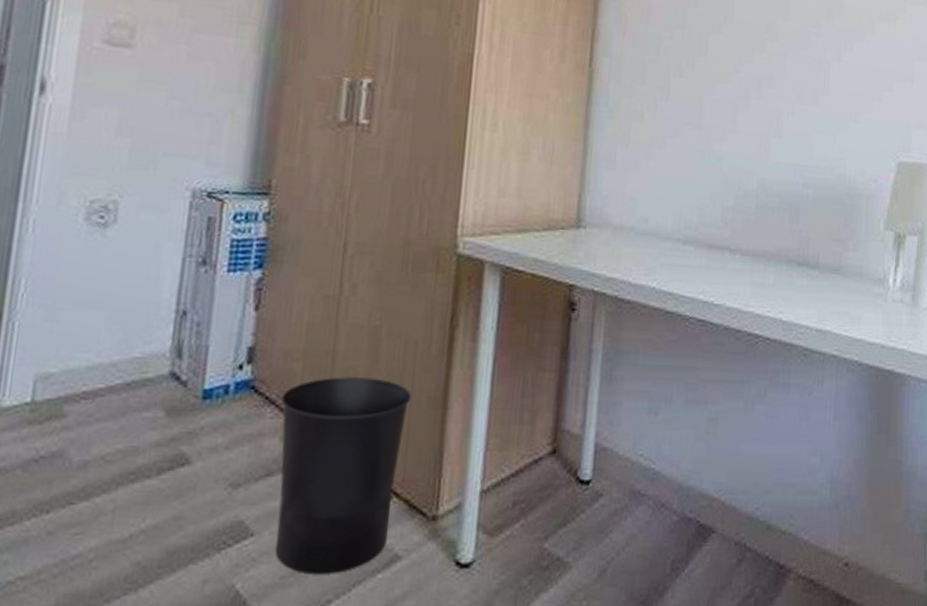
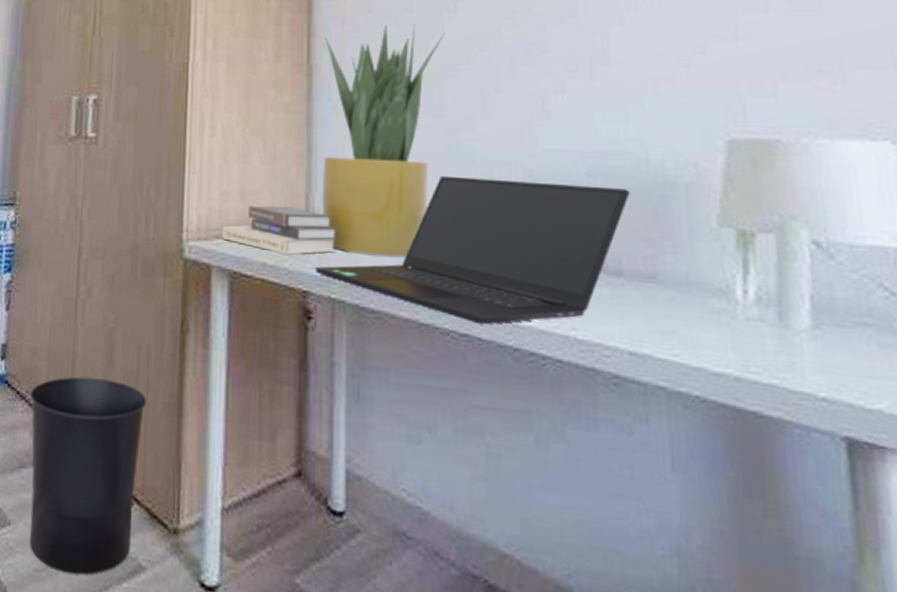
books: none [497,203,604,251] -> present [222,205,337,255]
laptop: none [582,181,831,311] -> present [315,175,630,325]
planter: none [592,38,709,254] -> present [321,23,445,258]

